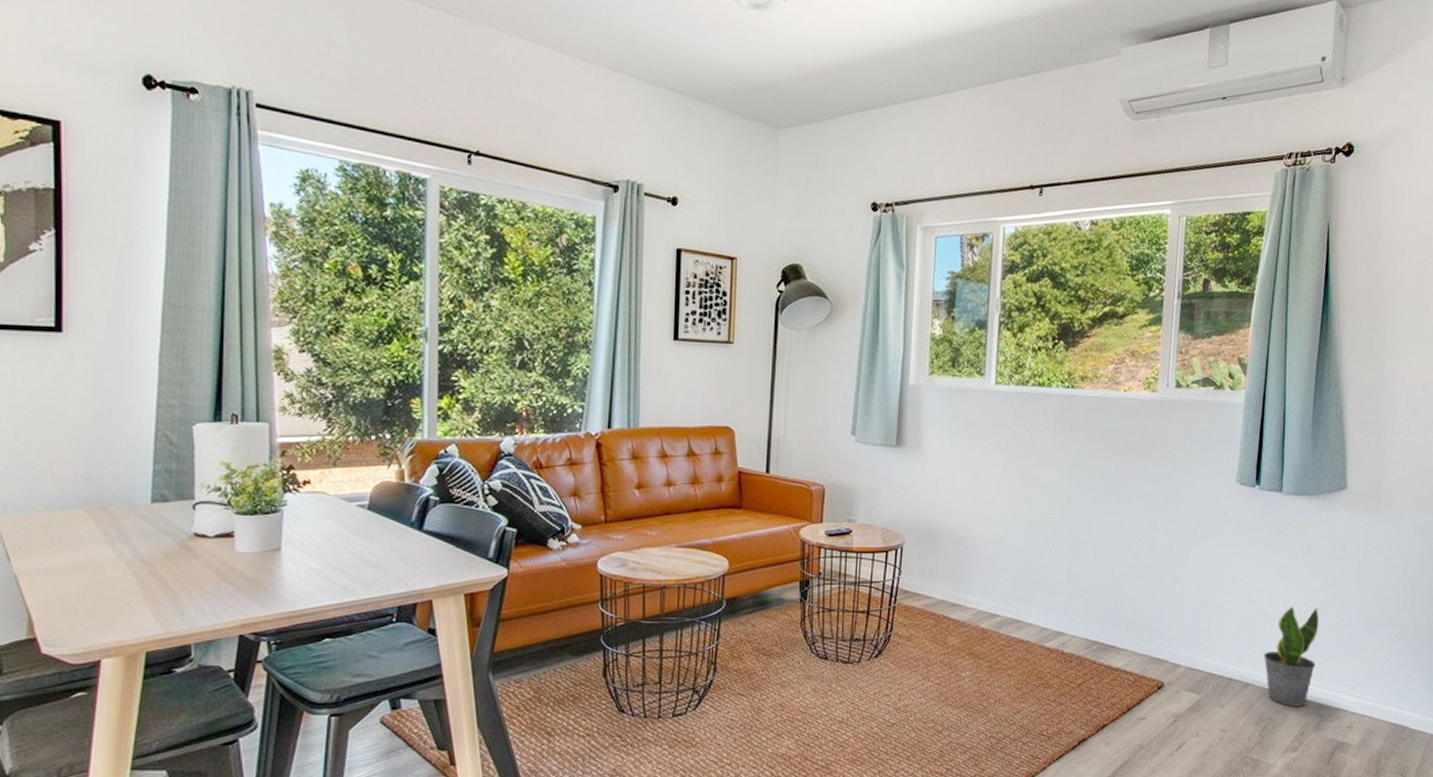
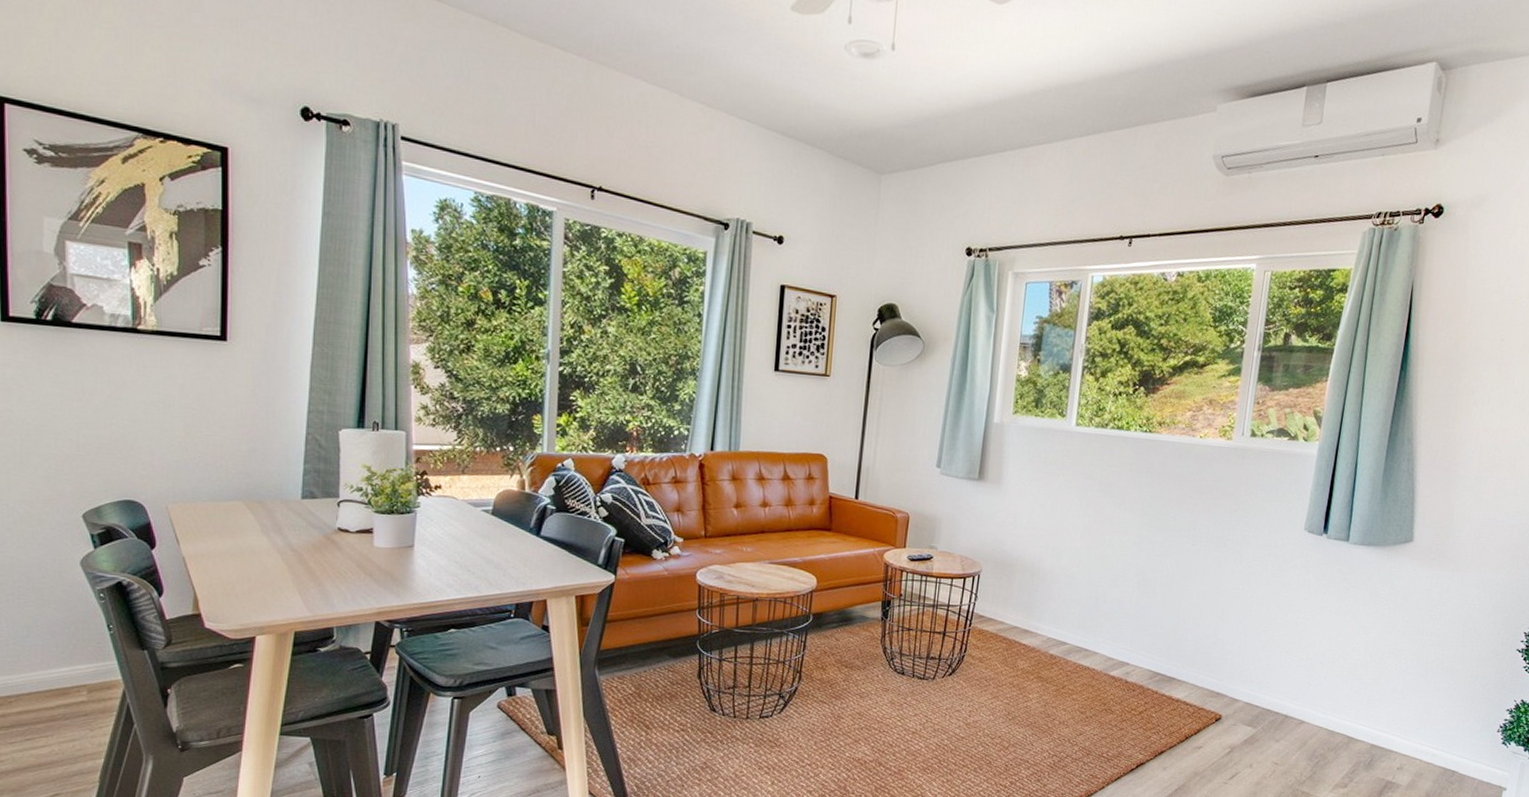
potted plant: present [1264,606,1319,707] -> none [1320,651,1377,746]

